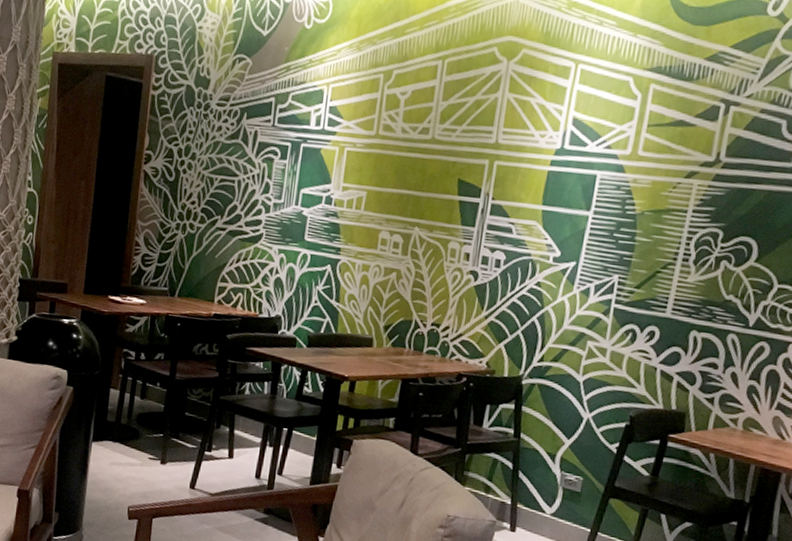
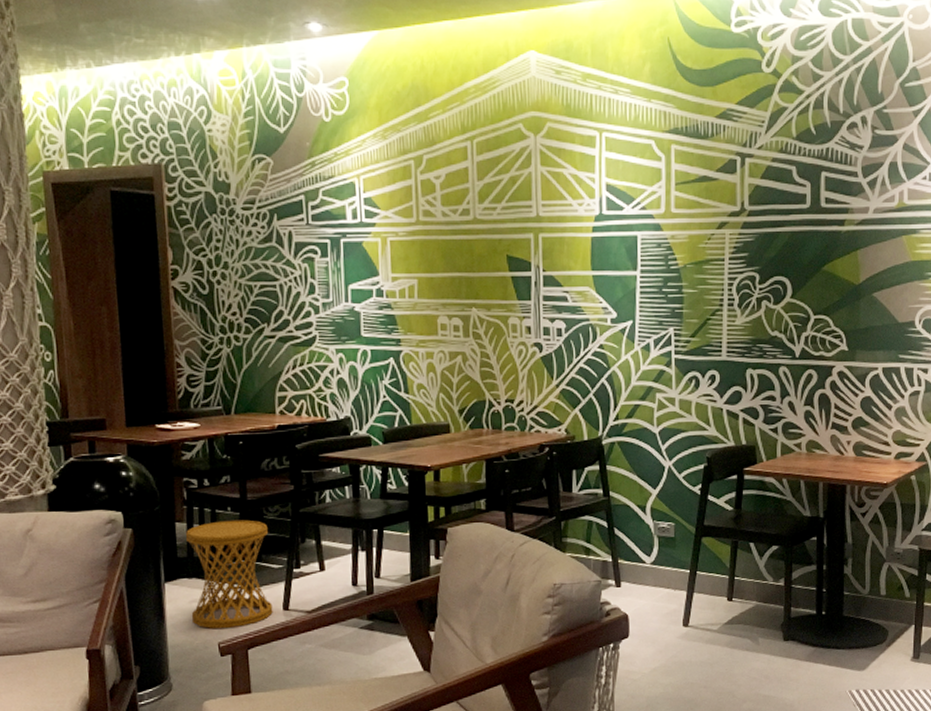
side table: none [109,394,189,496] -> present [186,519,273,630]

